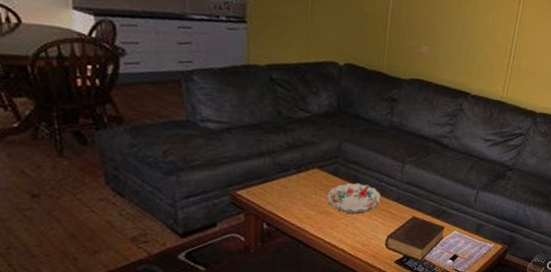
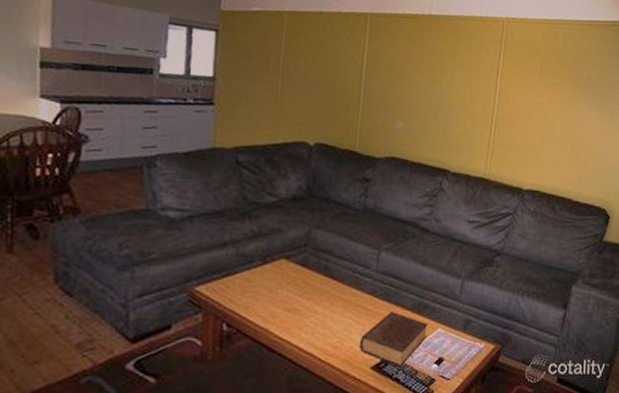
decorative bowl: present [326,183,382,214] -> none [294,274,355,310]

